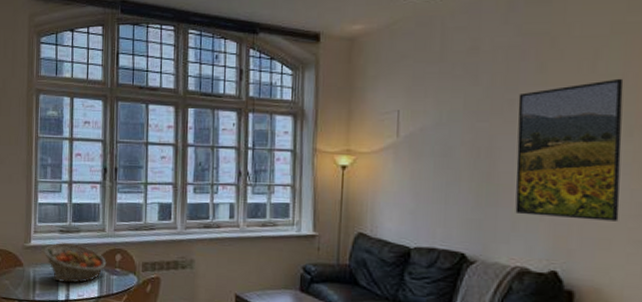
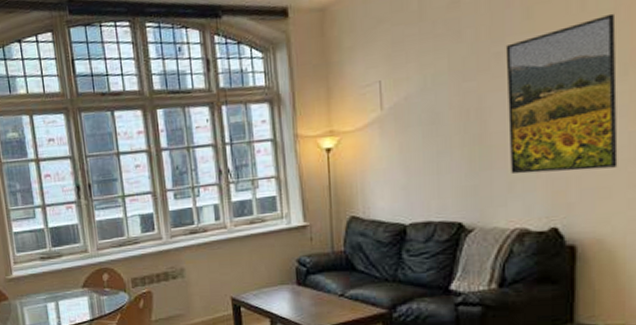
fruit basket: present [44,243,107,283] -> none [27,269,95,310]

